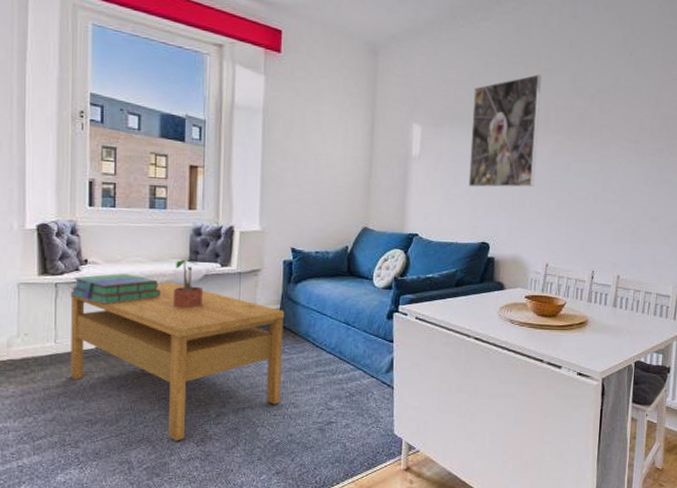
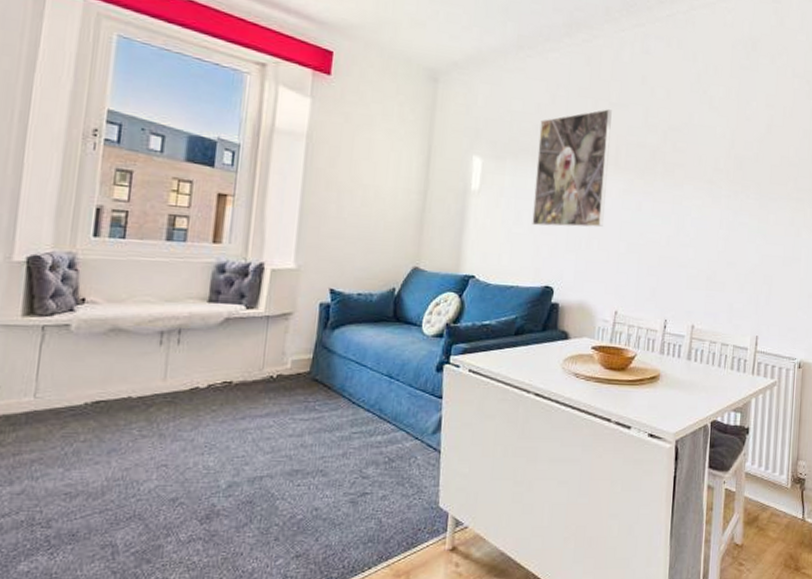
stack of books: present [70,274,161,305] -> none [60,315,171,352]
coffee table: present [70,282,285,441] -> none [49,326,318,519]
potted plant: present [173,259,202,309] -> none [185,299,222,358]

